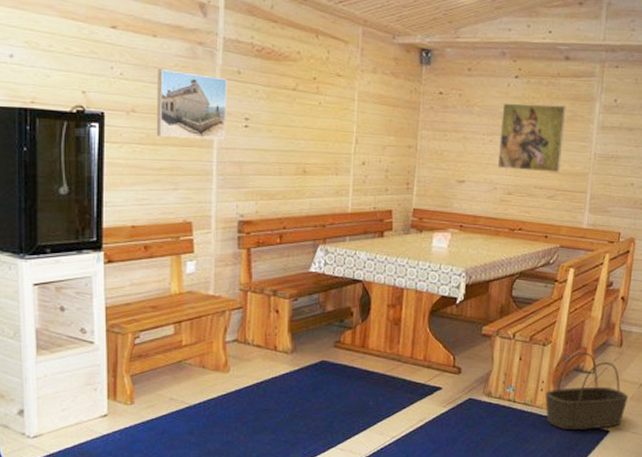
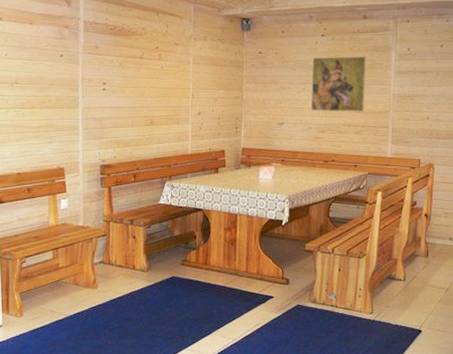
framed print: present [156,69,227,140] -> none [34,49,89,102]
basket: present [545,352,629,429] -> none [363,262,437,330]

